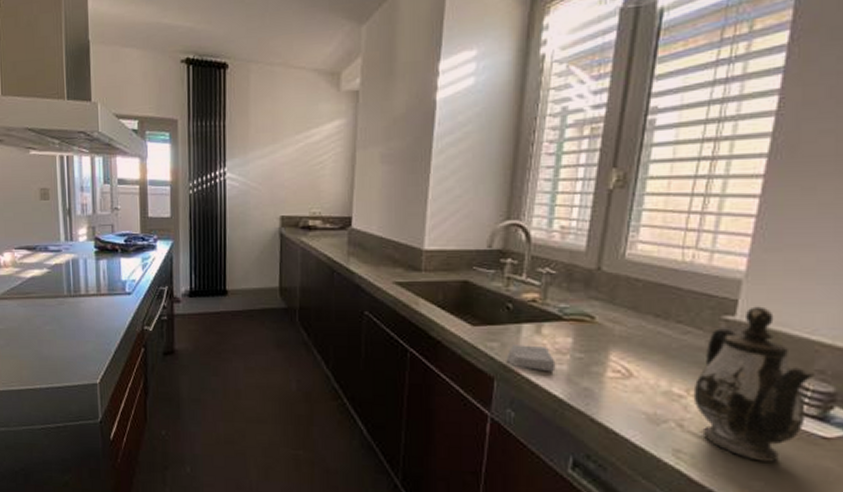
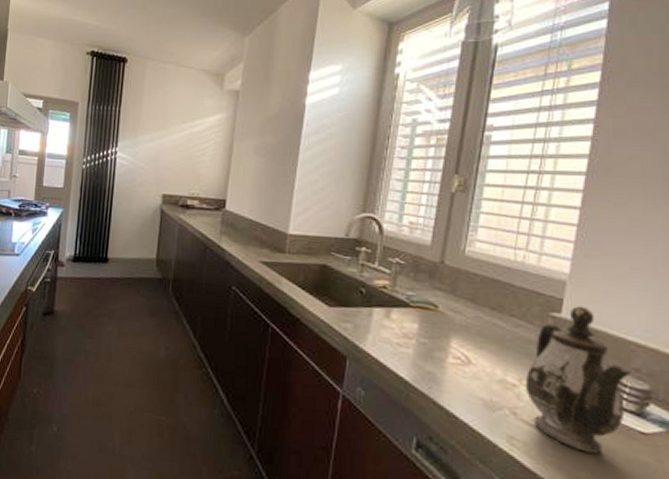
soap bar: present [506,344,556,372] -> none [358,326,403,355]

